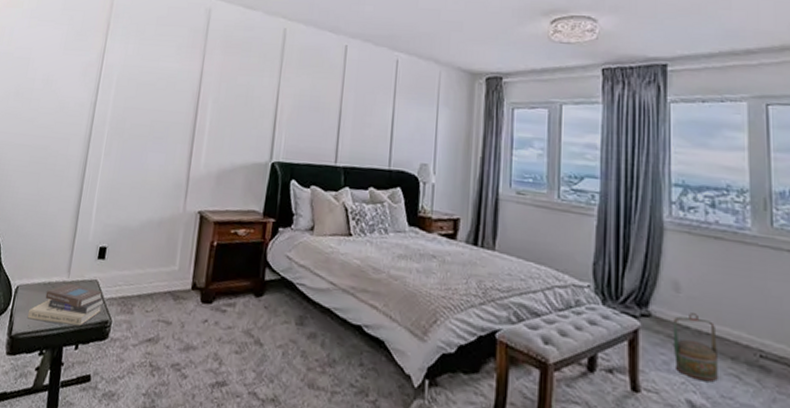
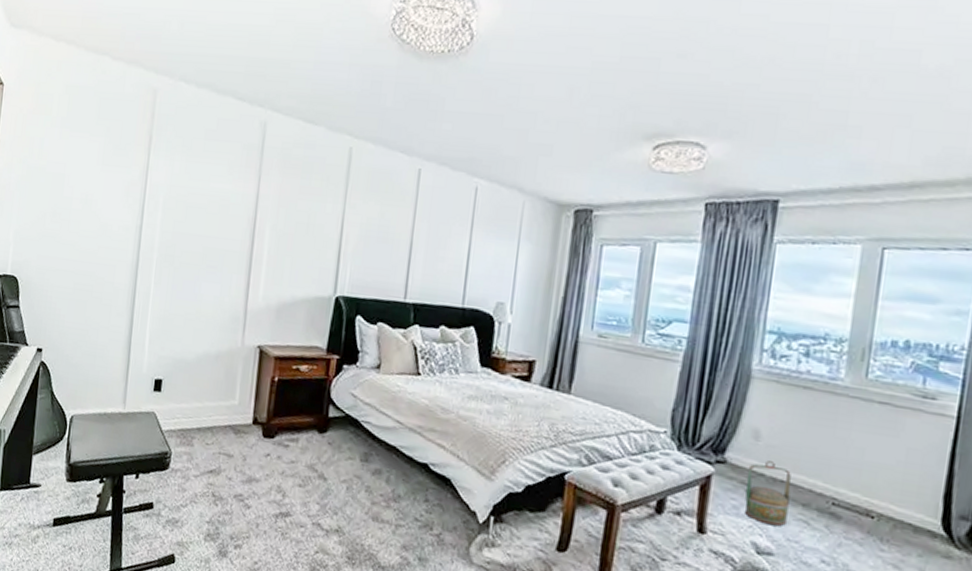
books: present [28,283,104,327] -> none [85,414,163,457]

